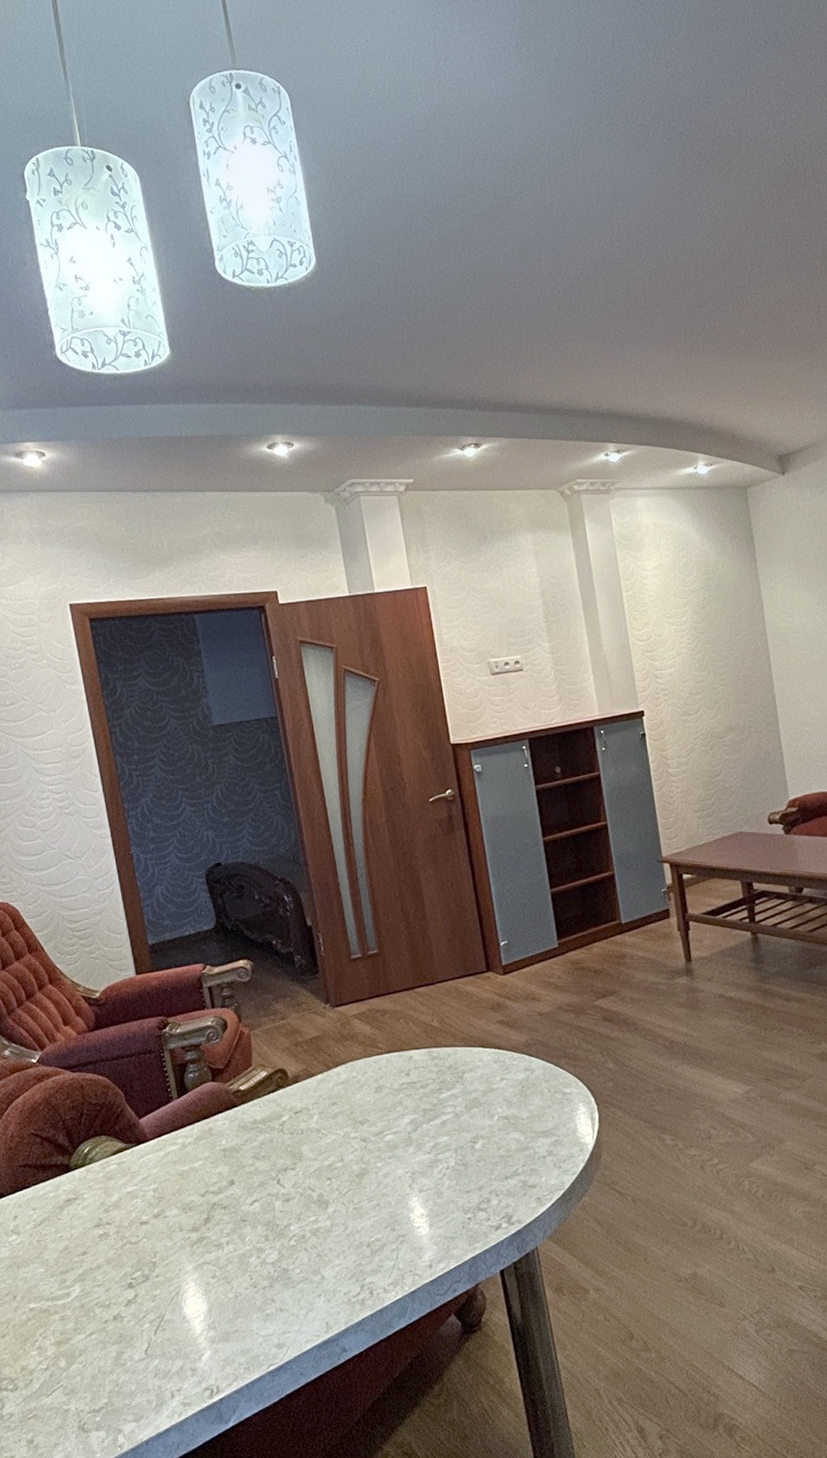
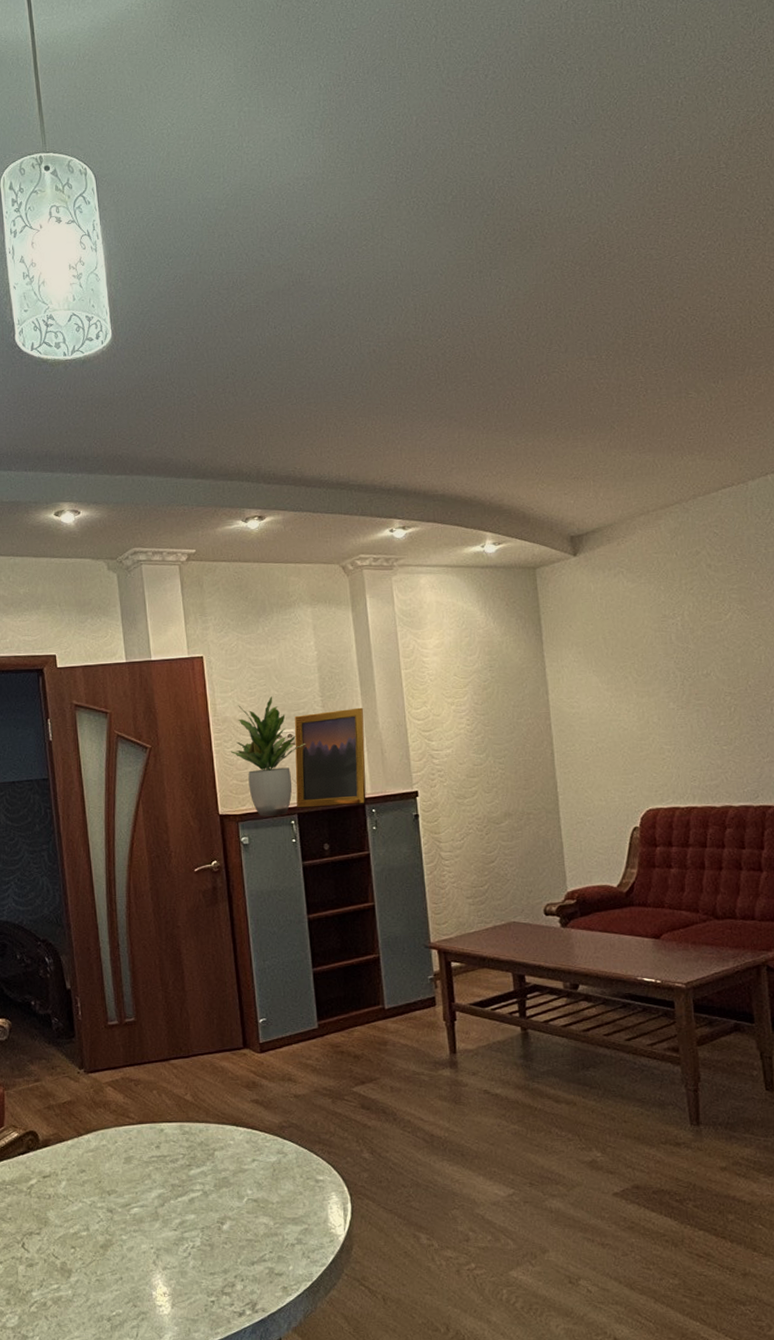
potted plant: none [458,624,534,744] -> present [230,696,306,817]
picture frame: none [521,631,595,733] -> present [294,707,367,808]

